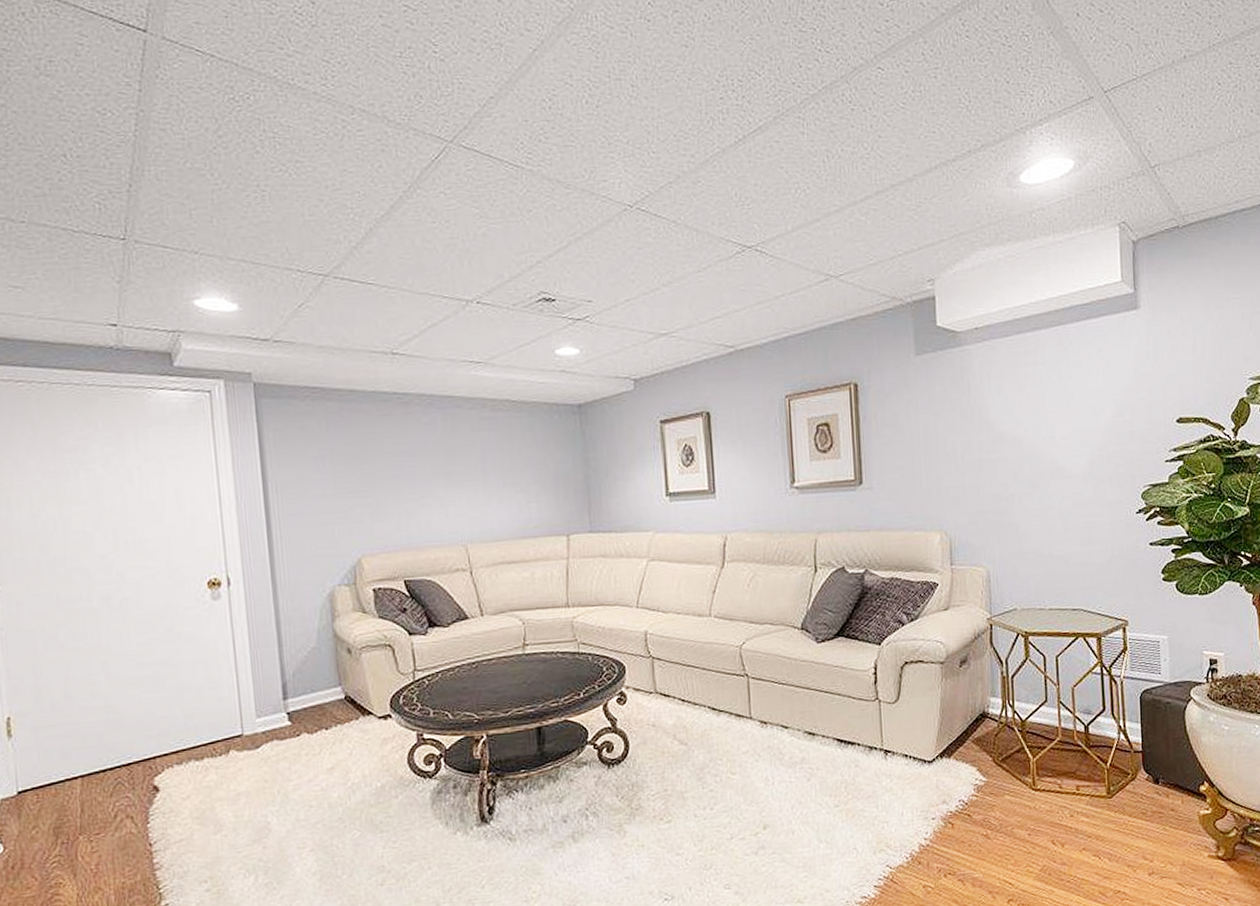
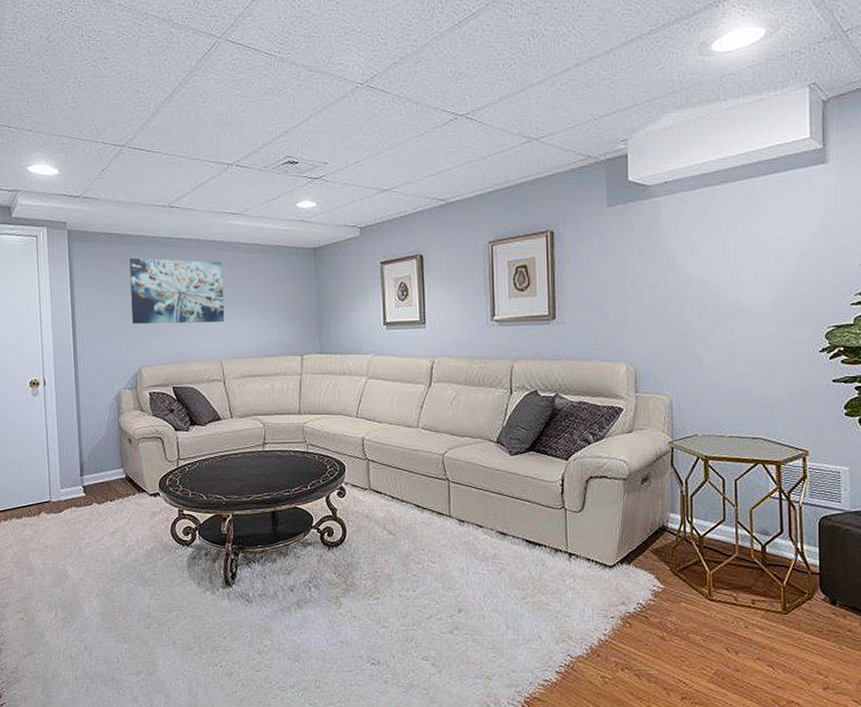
wall art: none [340,418,469,503] -> present [129,257,225,324]

